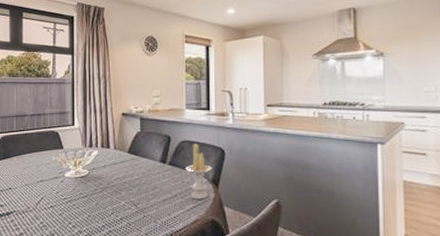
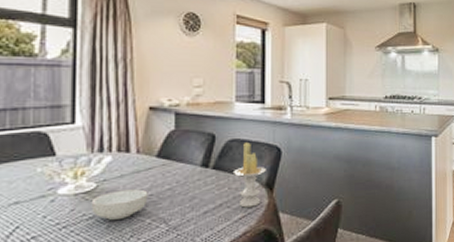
cereal bowl: none [85,177,123,199] -> present [91,189,148,220]

